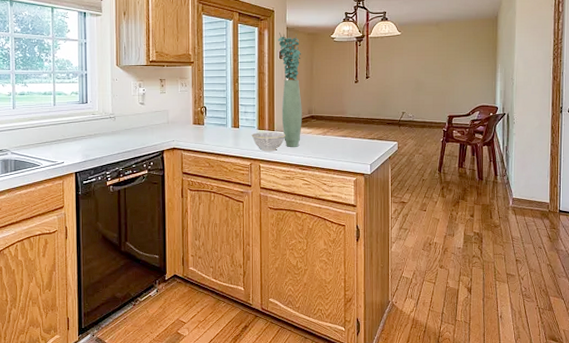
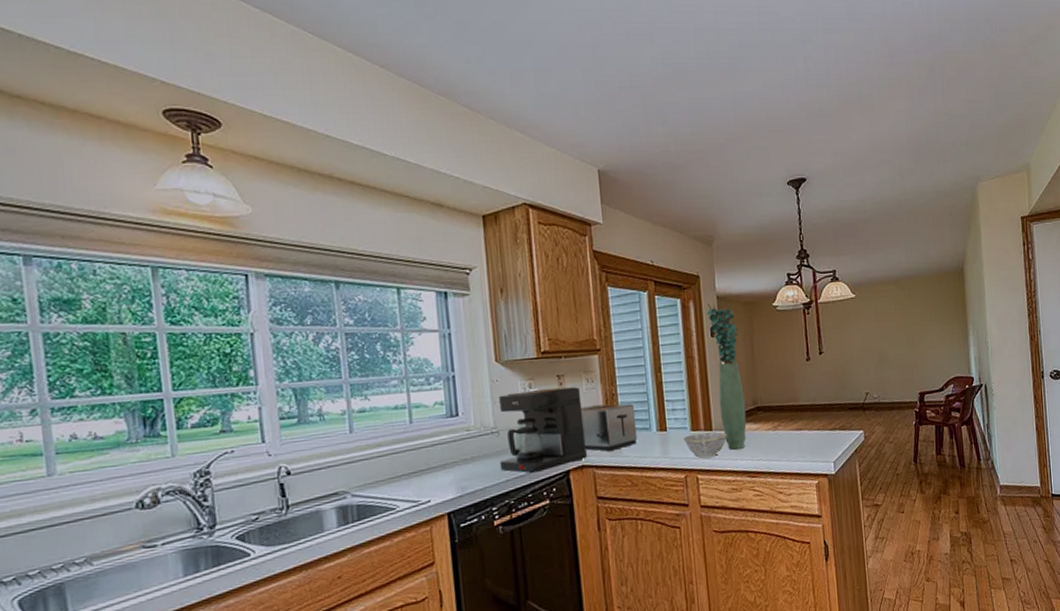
coffee maker: none [114,88,178,150] -> present [498,387,588,473]
toaster: none [176,103,216,139] -> present [581,403,638,451]

